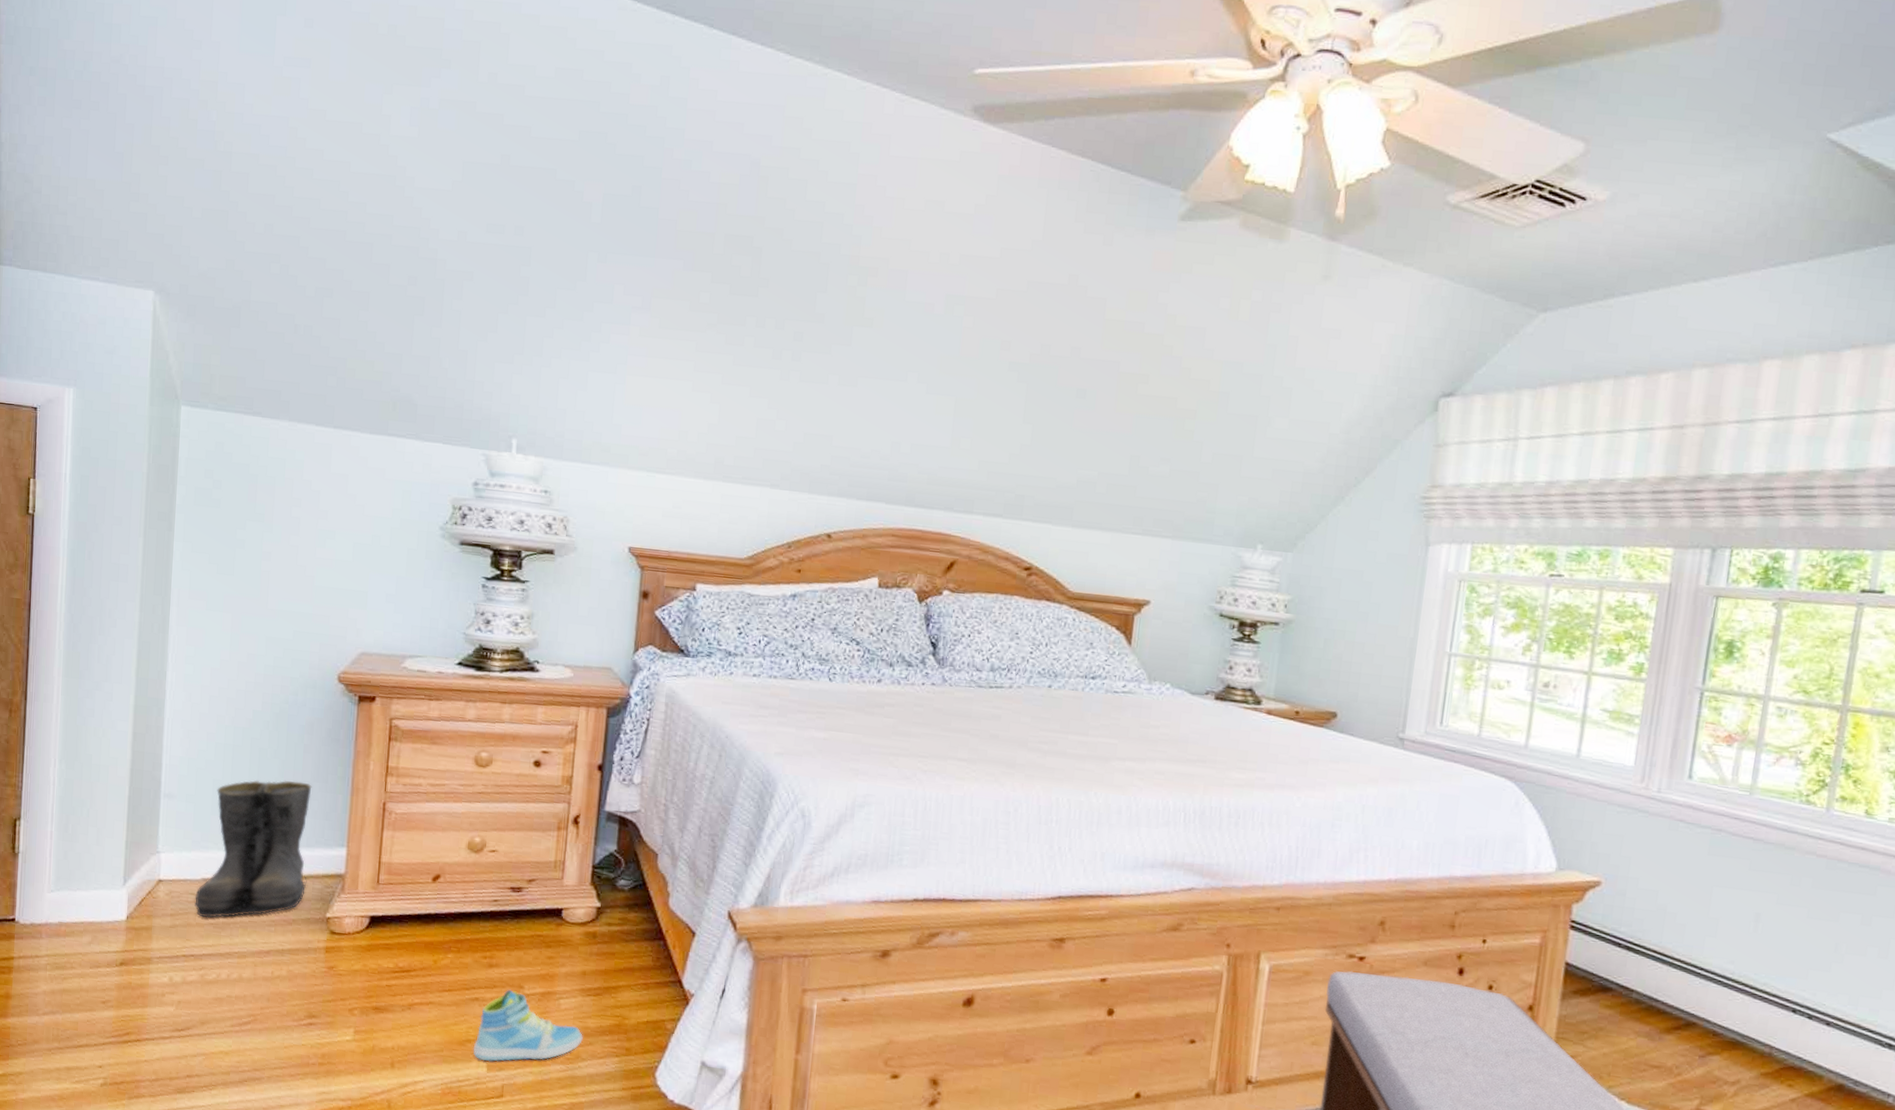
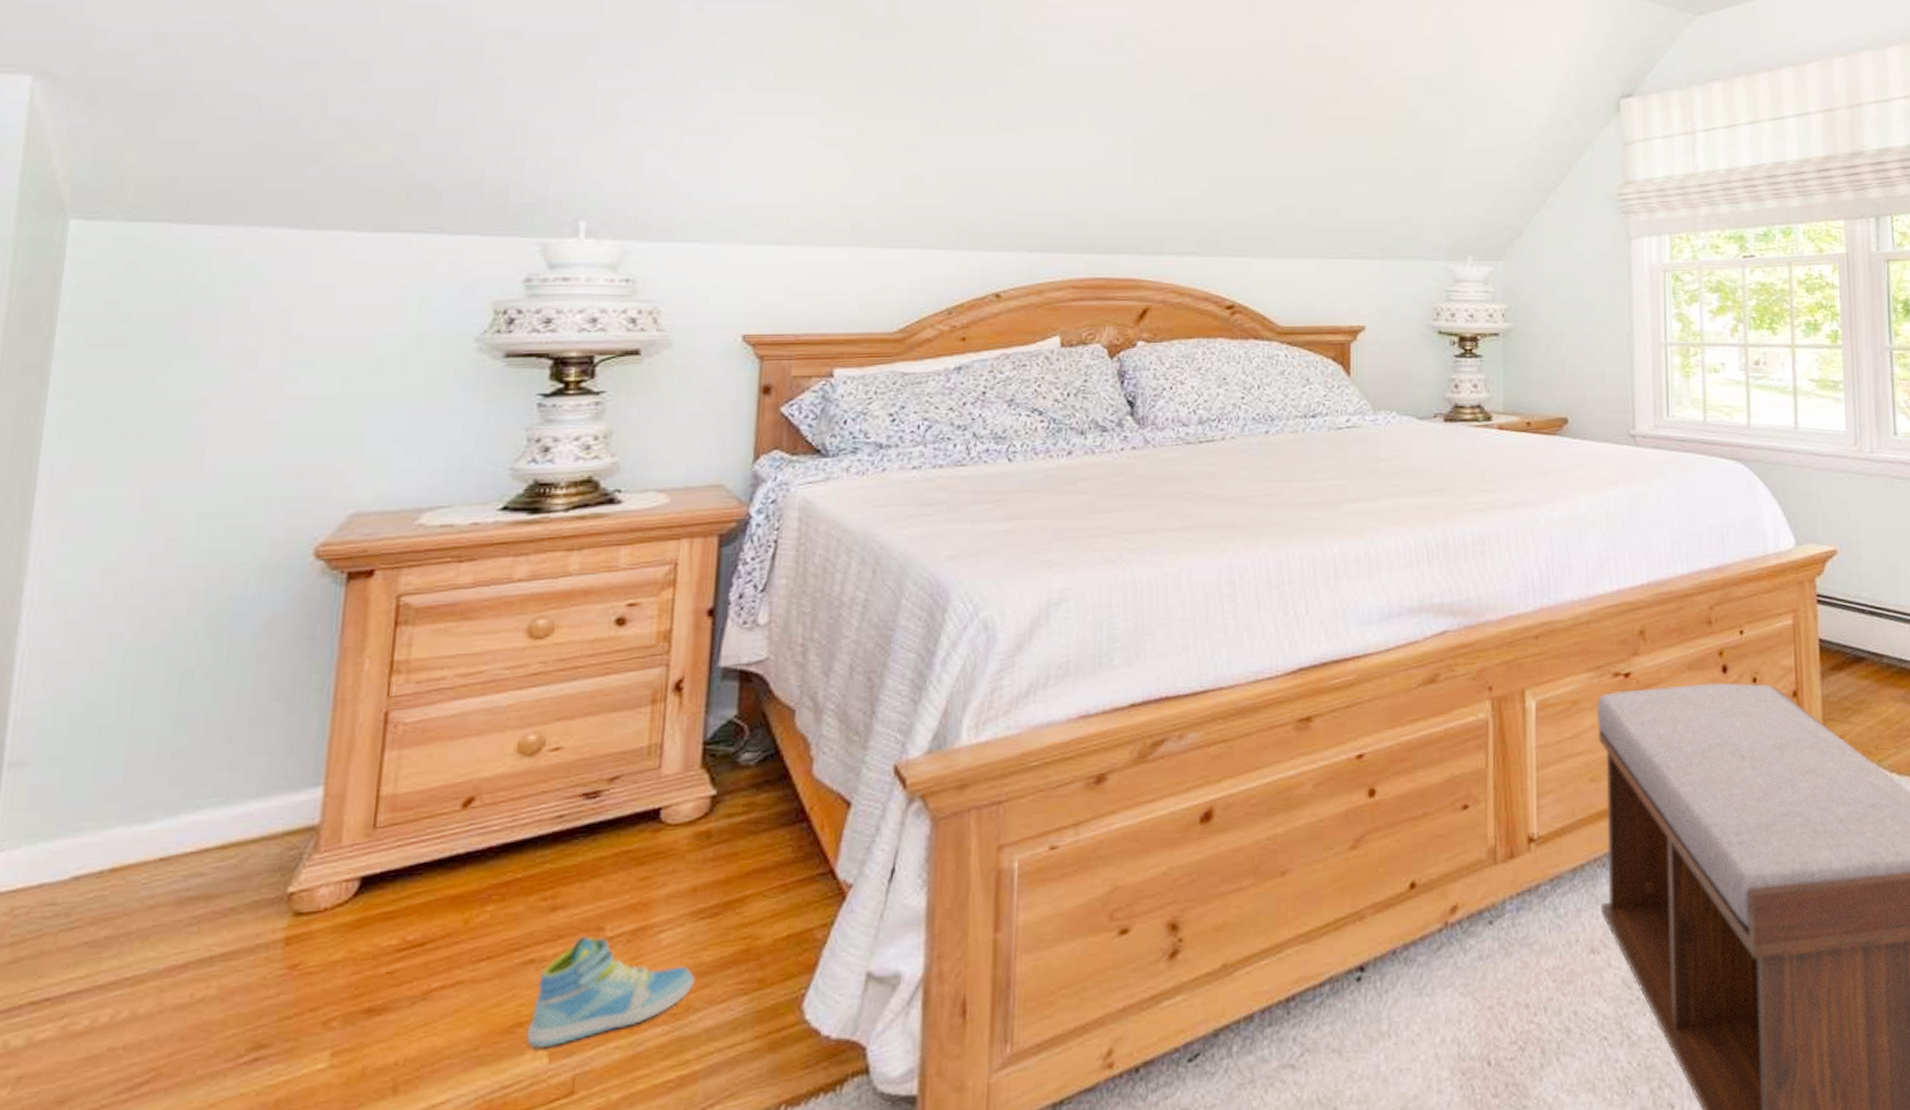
boots: present [195,779,312,918] -> none [56,705,269,937]

